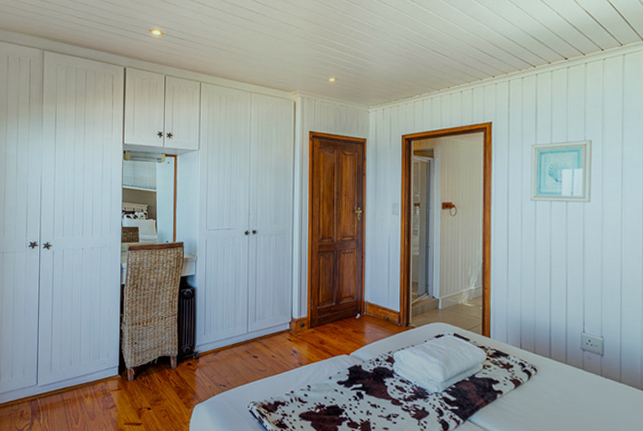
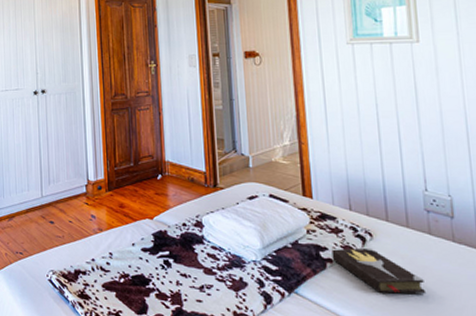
hardback book: none [502,381,576,421] -> present [332,247,427,294]

